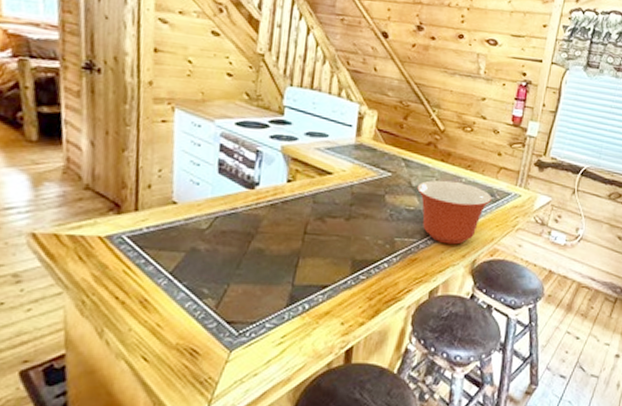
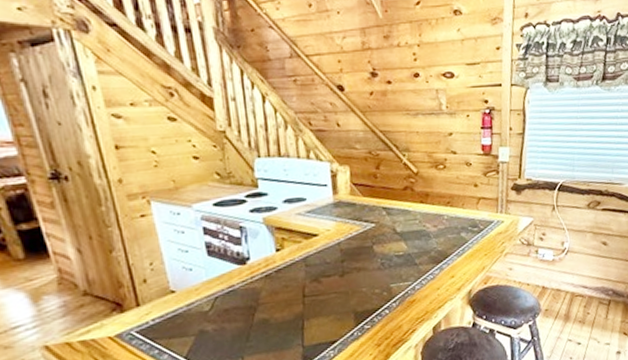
mixing bowl: present [417,180,492,245] -> none [402,220,476,281]

